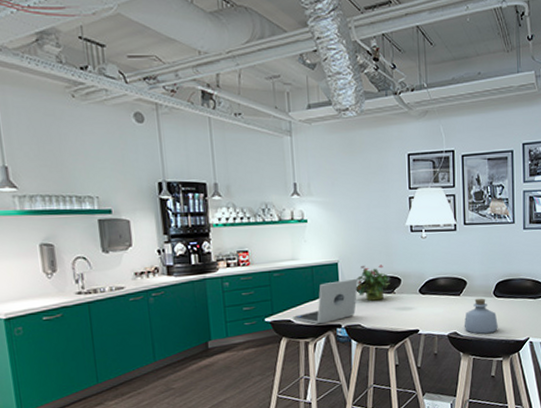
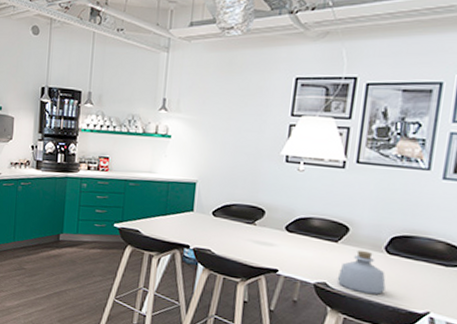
laptop: present [293,278,358,324] -> none [141,200,215,241]
potted plant: present [356,265,391,301] -> none [211,190,254,229]

